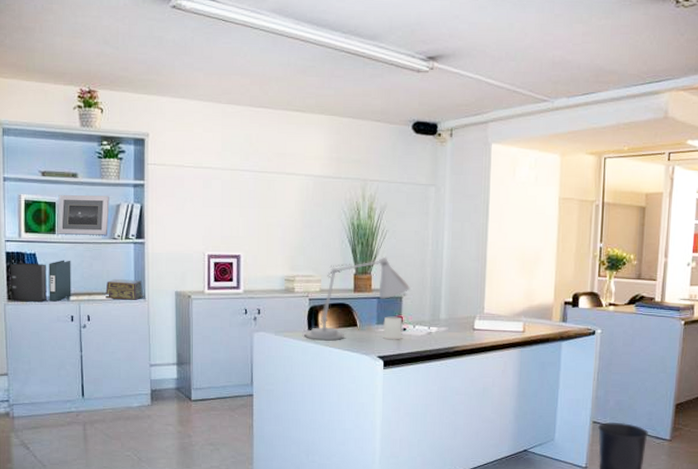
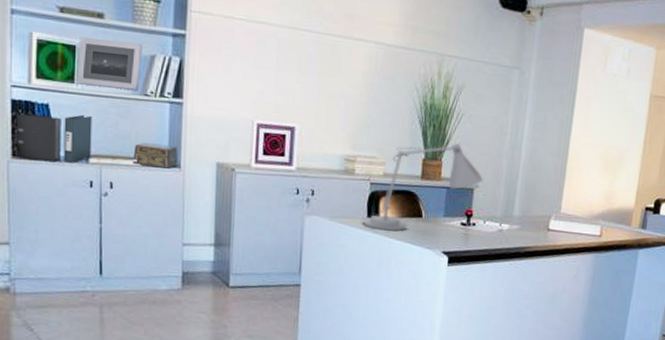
mug: present [382,316,404,340] -> none [449,208,473,236]

